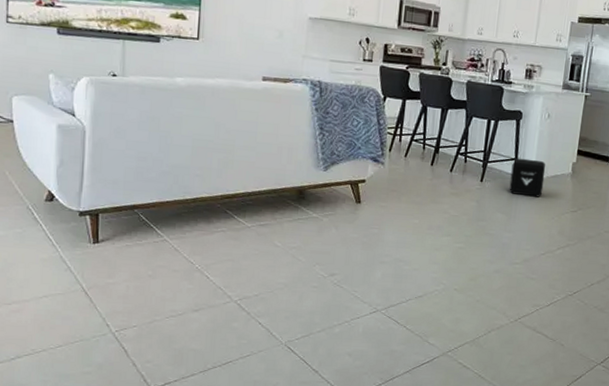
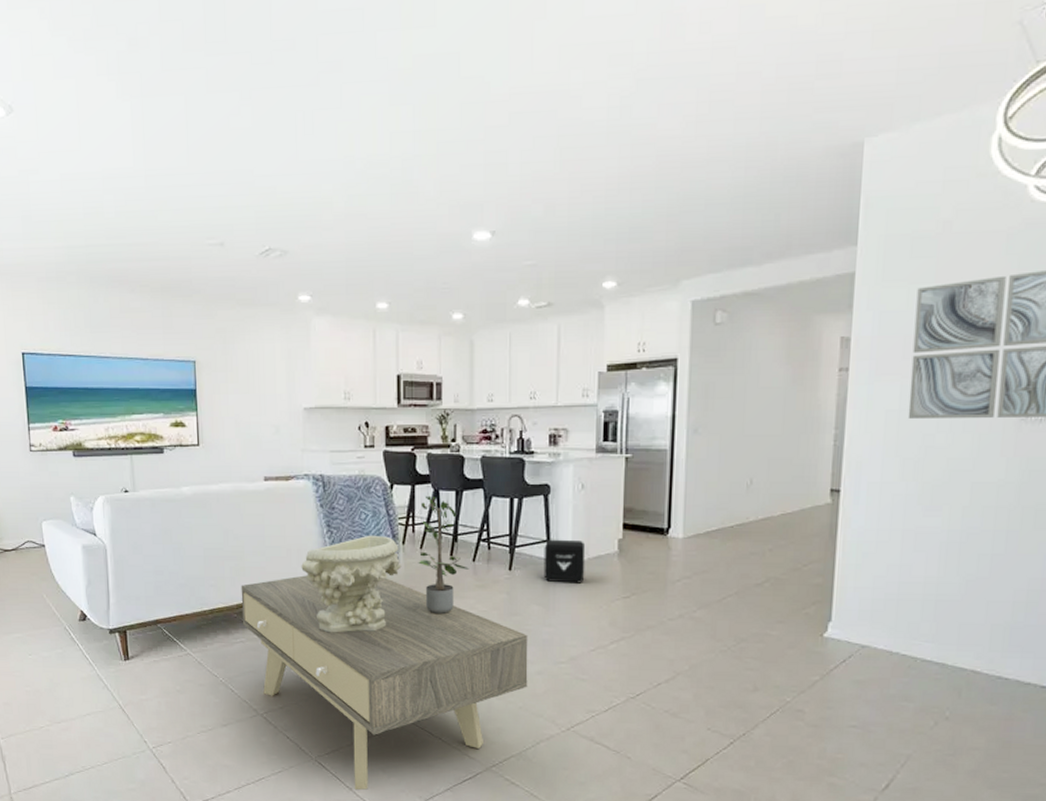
coffee table: none [225,172,491,373] -> present [241,575,528,791]
decorative bowl: none [290,140,386,228] -> present [301,535,402,633]
potted plant: none [401,108,446,216] -> present [418,493,469,613]

